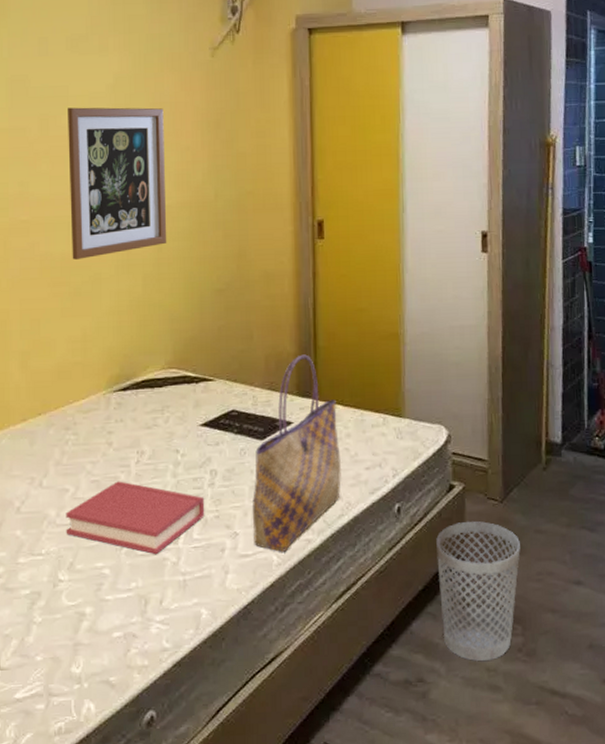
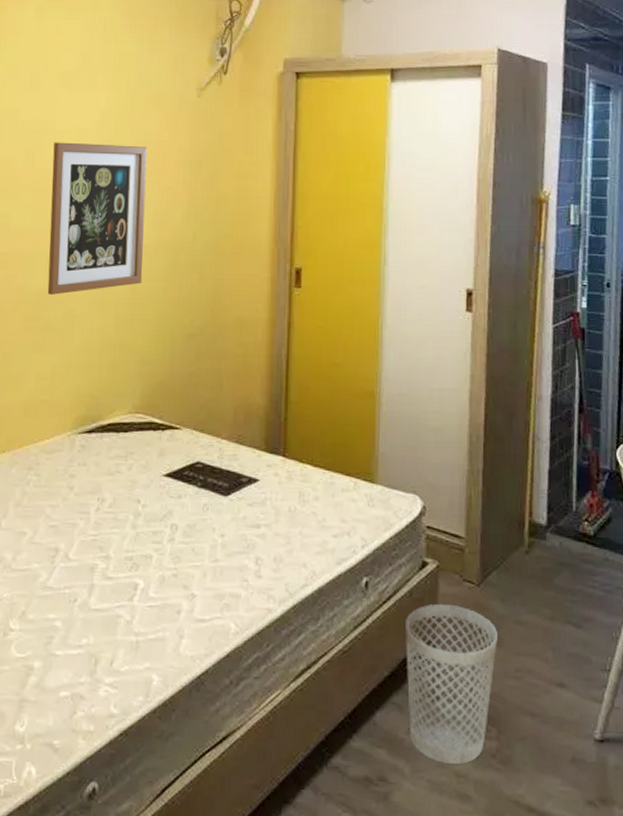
hardback book: present [65,481,205,555] -> none [20,528,163,611]
tote bag: present [253,354,341,552] -> none [211,408,307,620]

